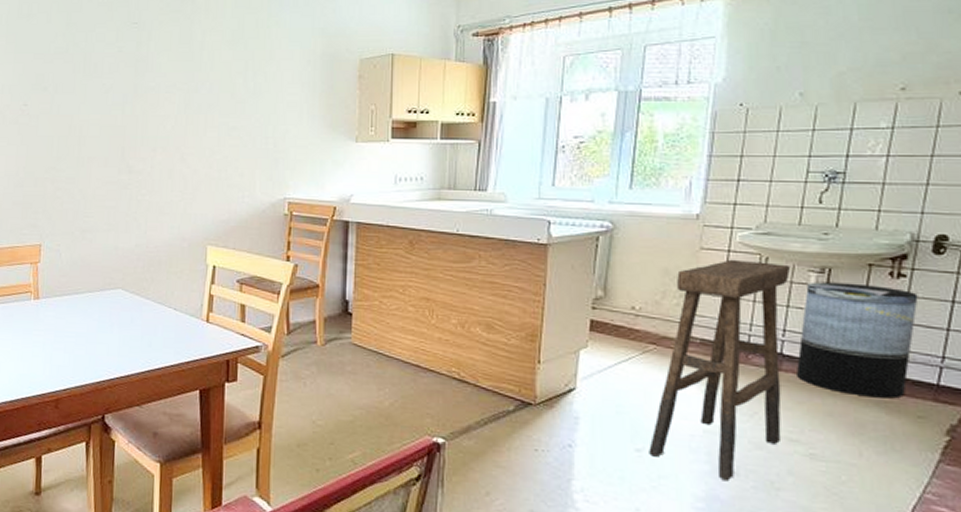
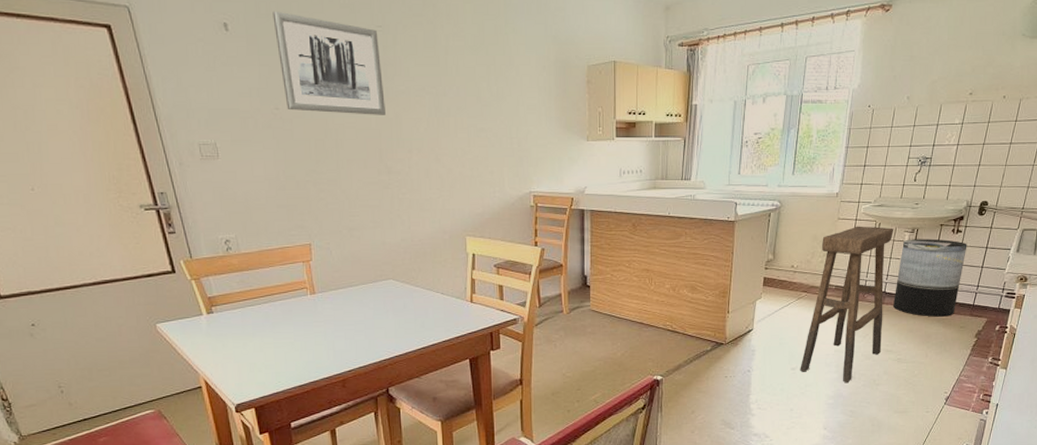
wall art: none [33,11,133,112] -> present [272,11,386,115]

